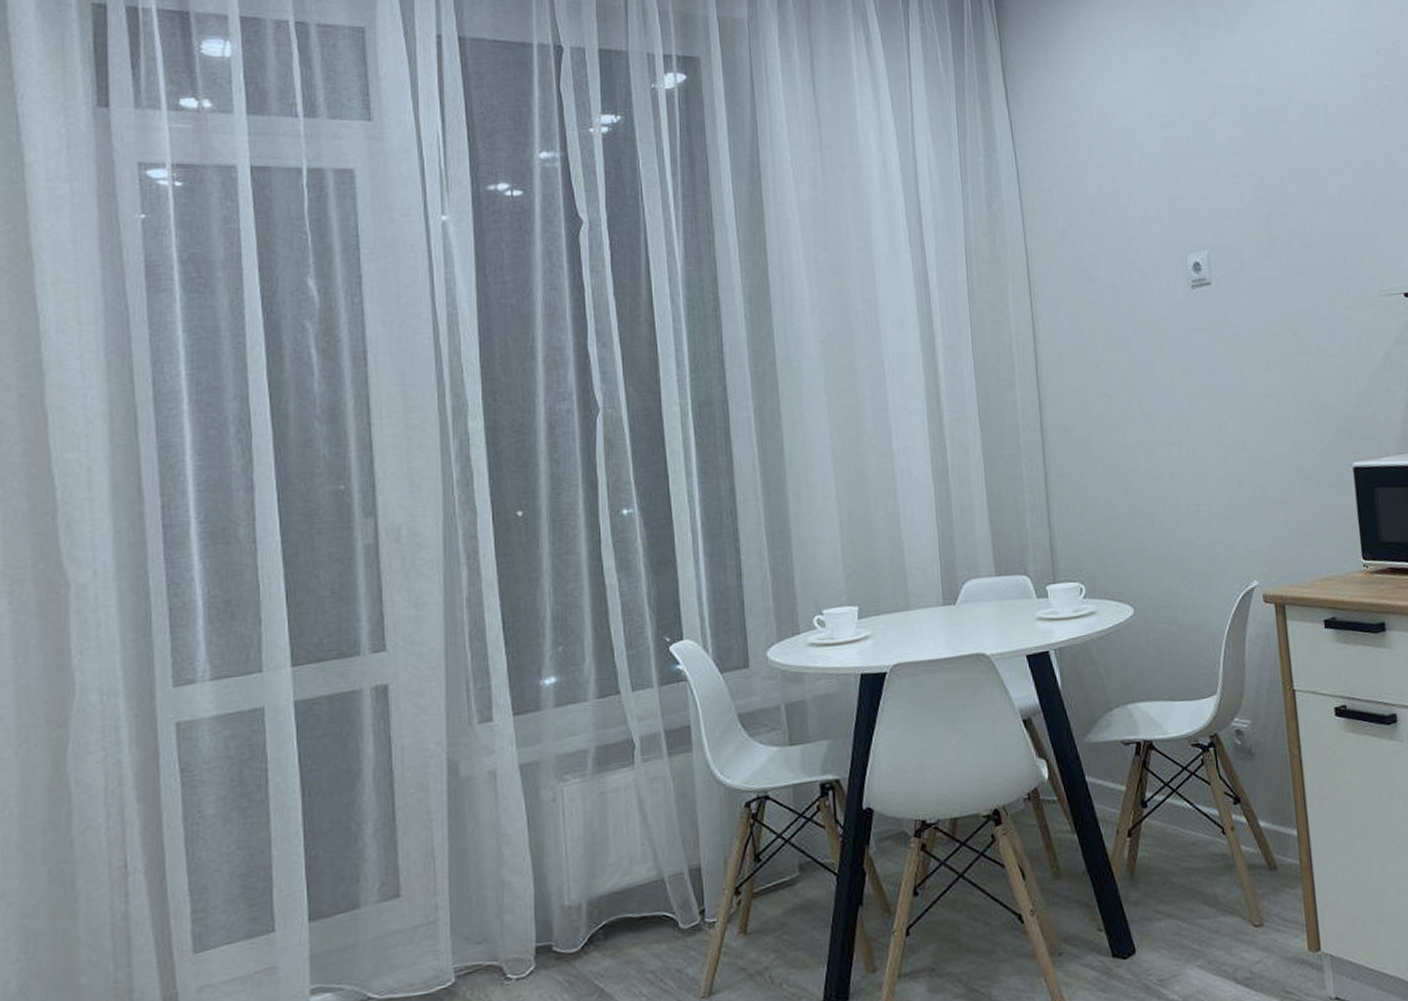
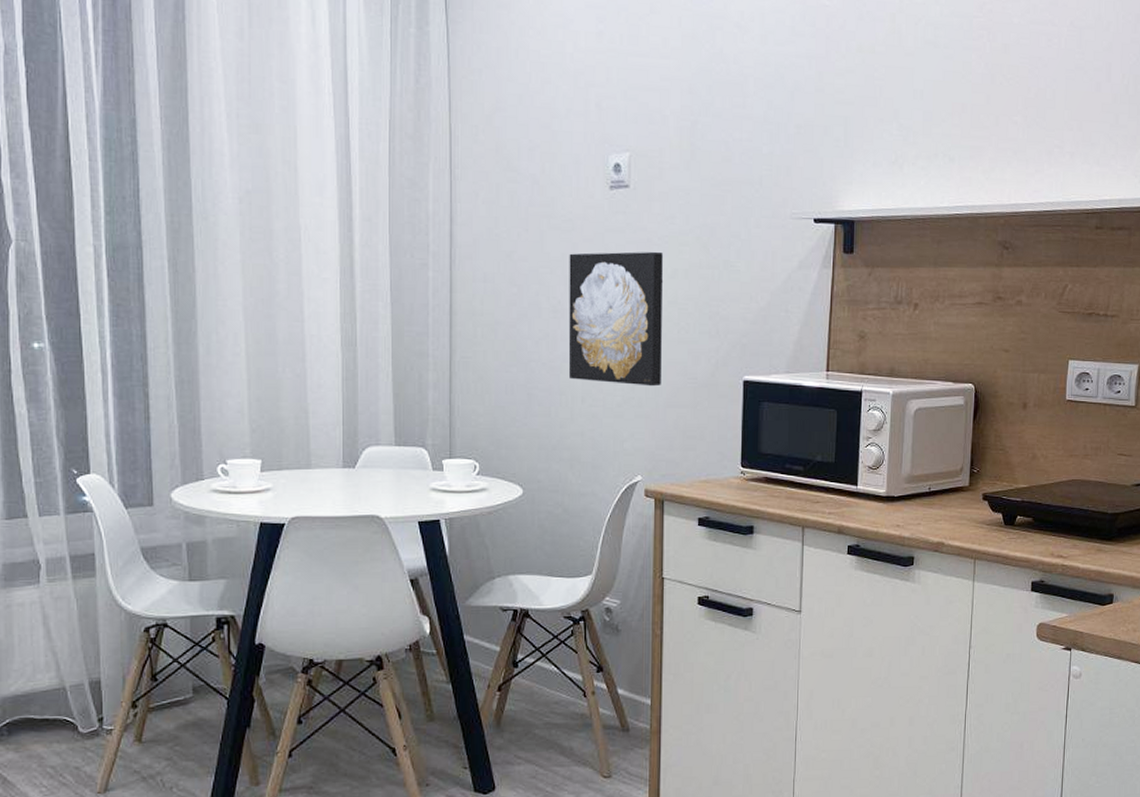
wall art: none [1157,344,1267,486] -> present [568,251,664,387]

